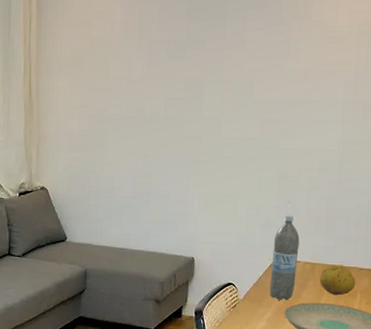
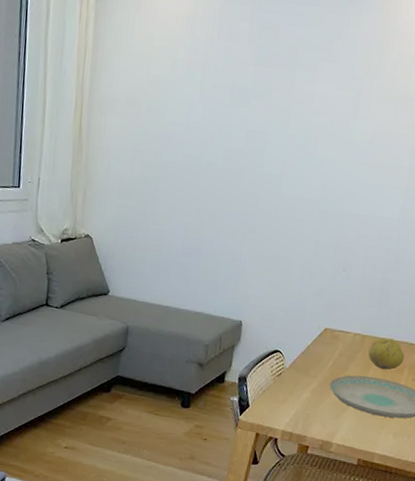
water bottle: present [269,215,300,301] -> none [316,283,352,372]

